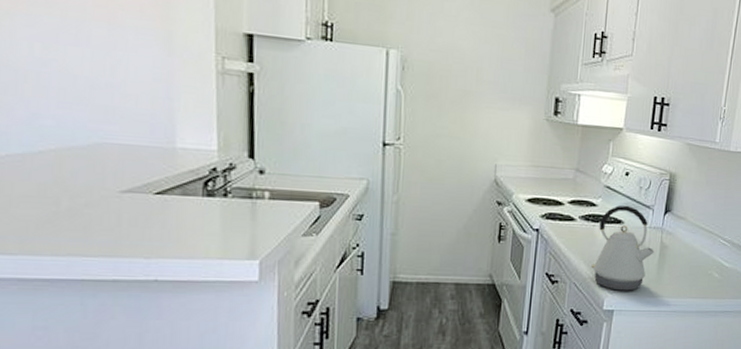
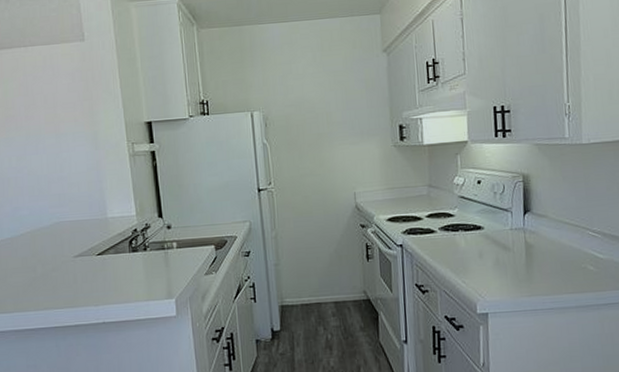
kettle: present [591,205,655,291] -> none [458,211,520,294]

